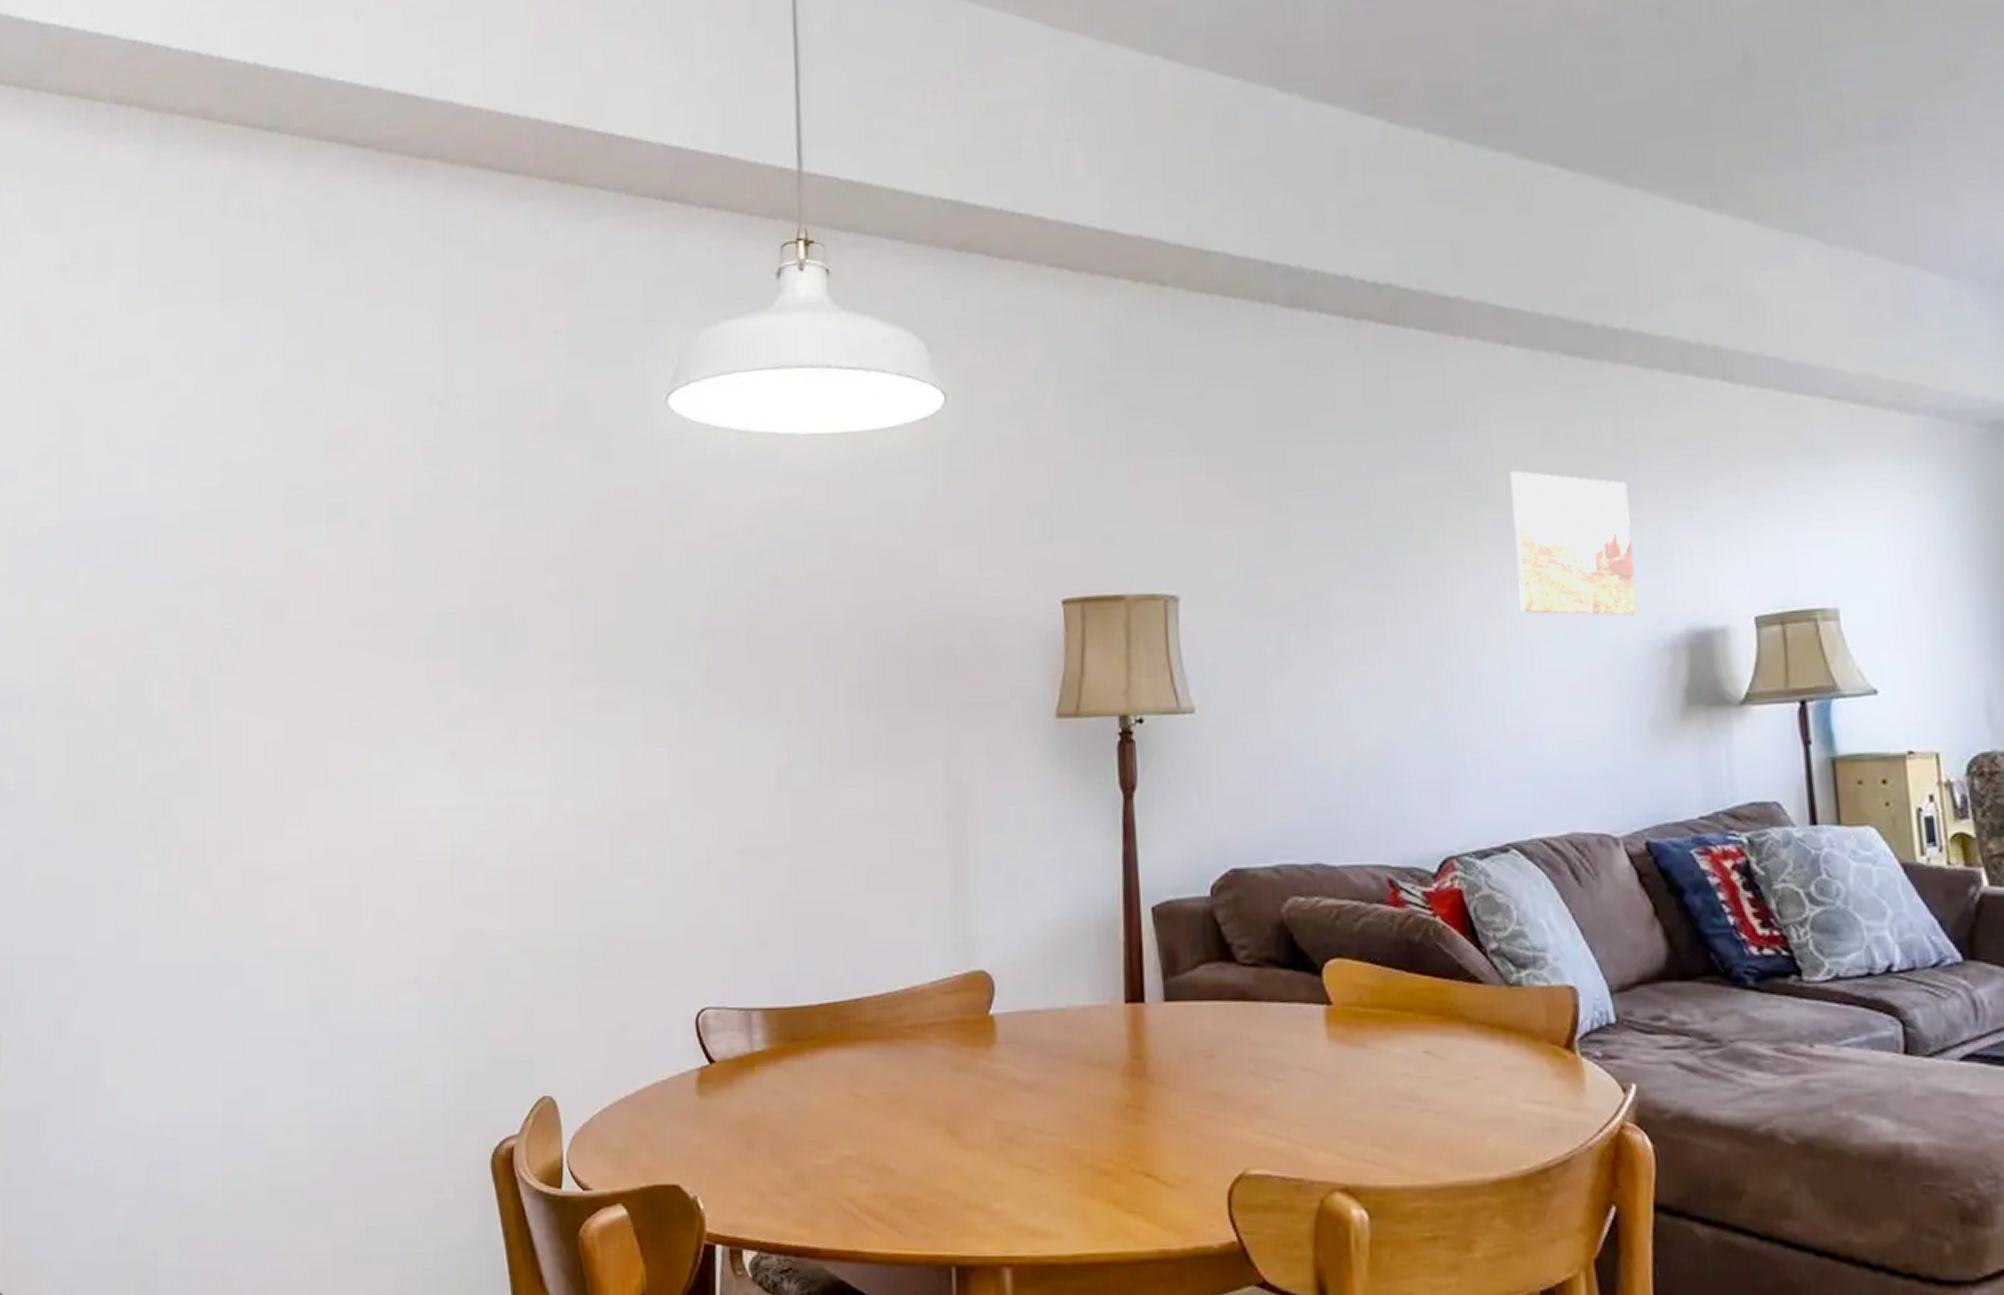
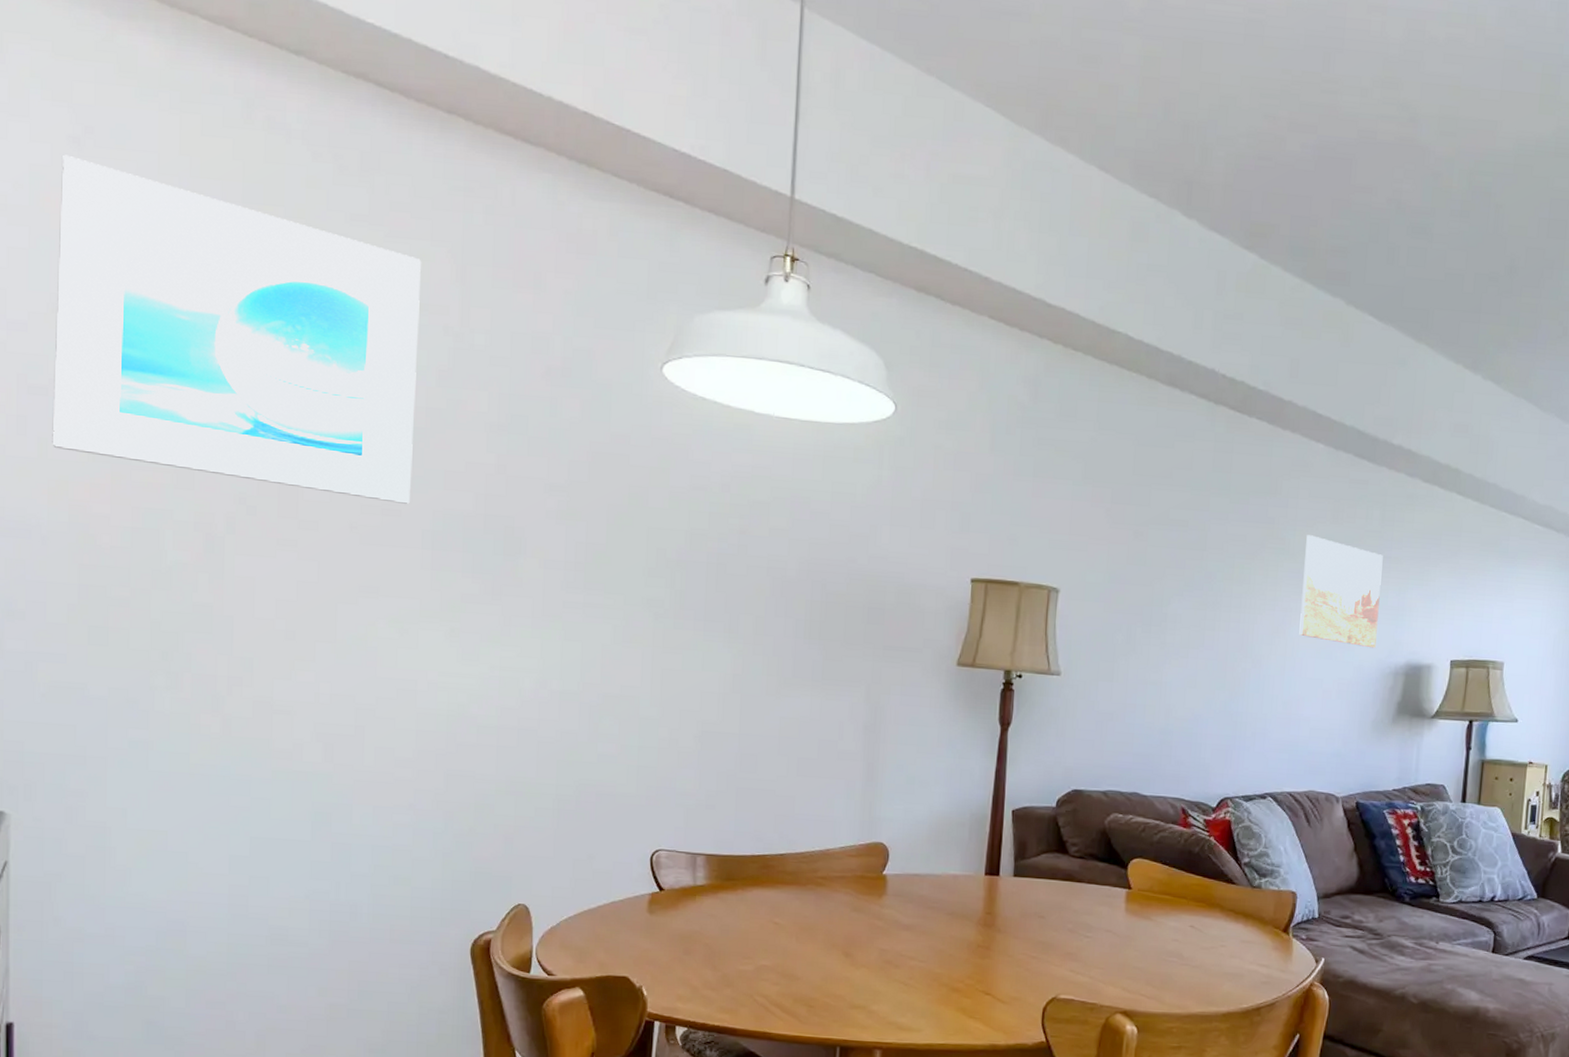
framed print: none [41,285,402,610] -> present [52,154,422,504]

